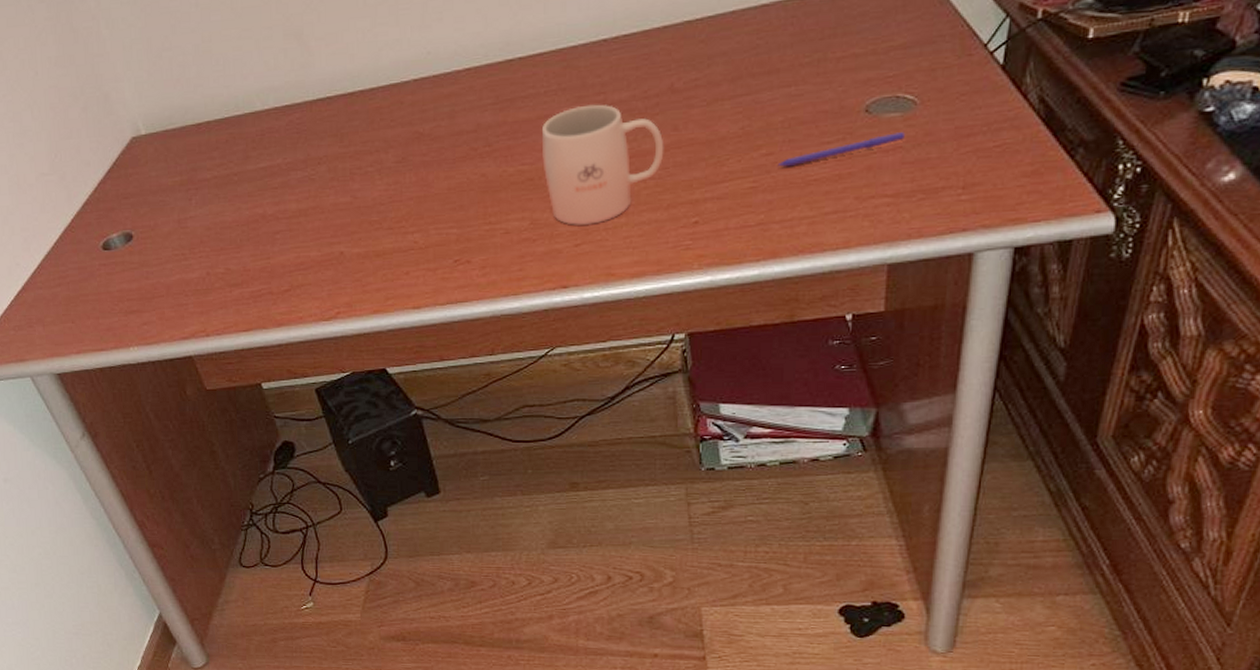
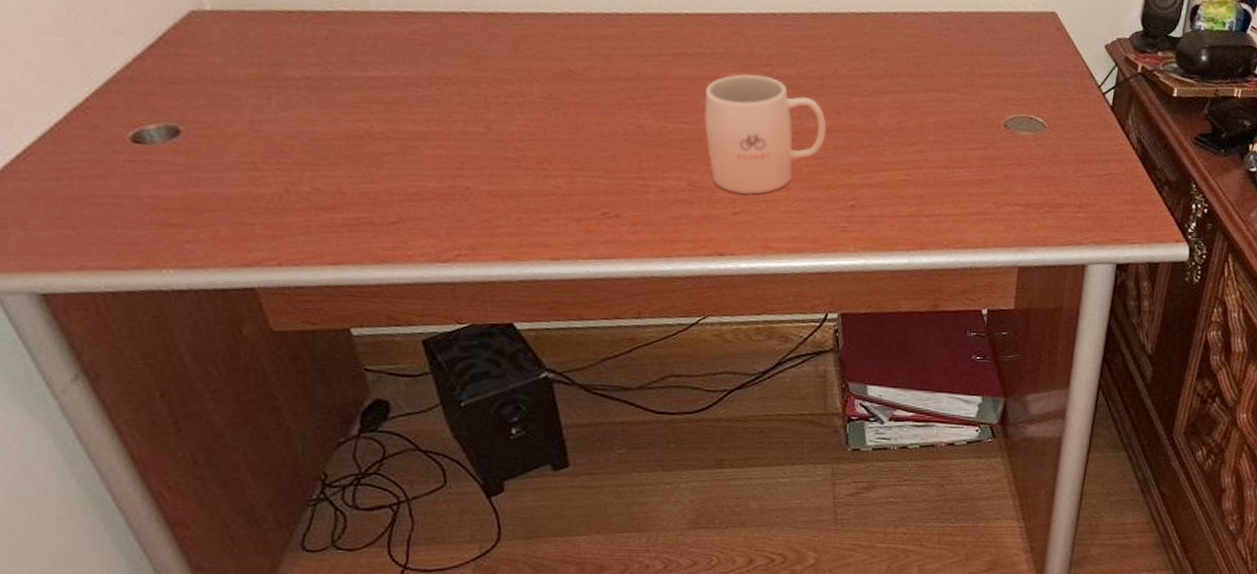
pen: present [777,132,905,167] -> none [929,149,1035,166]

